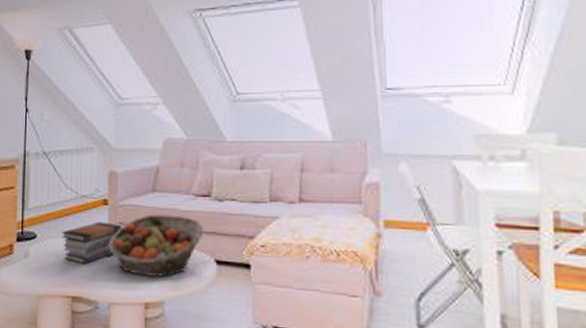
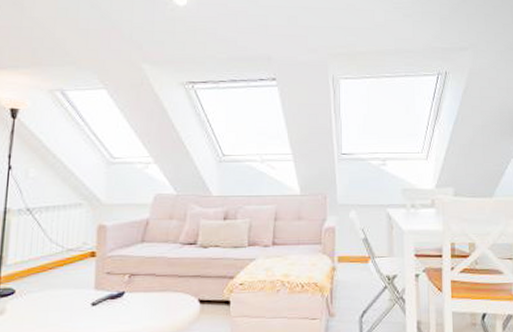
book stack: present [62,221,122,265] -> none [44,273,110,316]
fruit basket: present [108,214,204,277] -> none [94,262,190,321]

